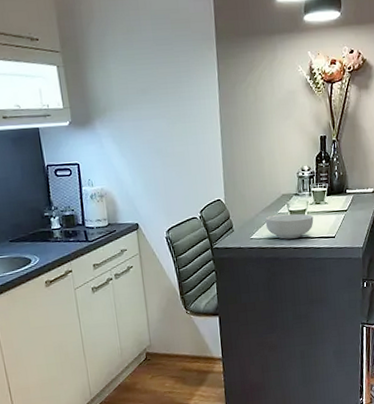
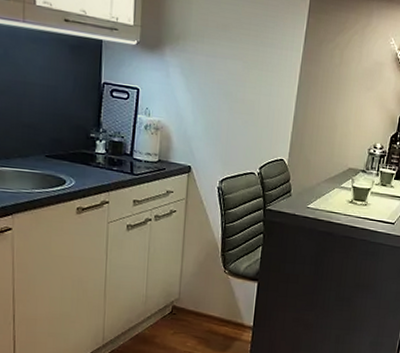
cereal bowl: present [265,213,314,239] -> none [325,188,377,217]

